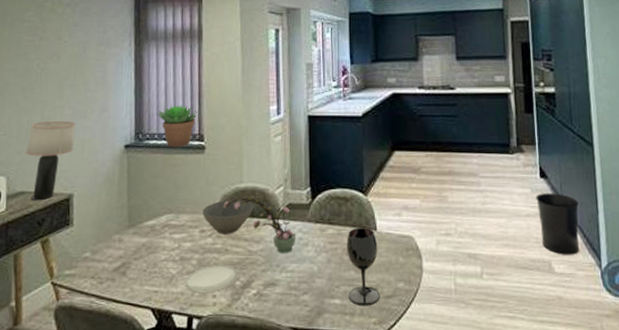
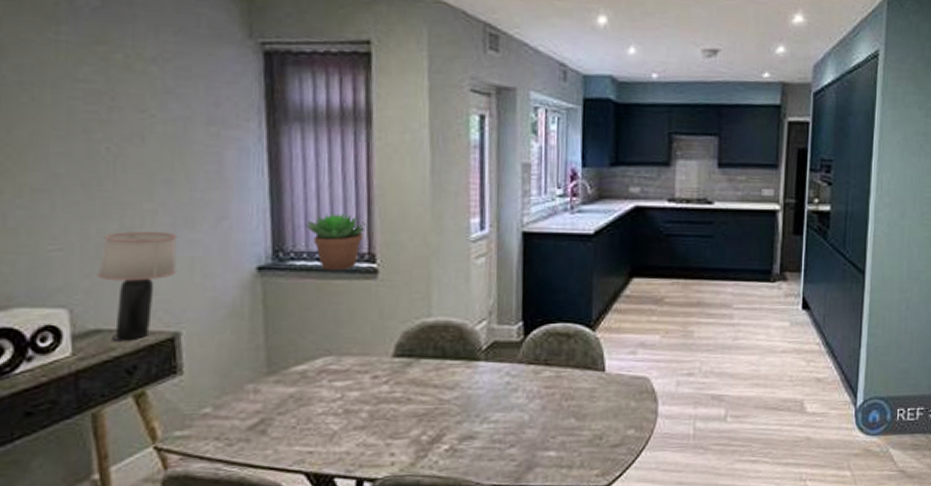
plate: present [184,264,238,293] -> none [351,416,425,452]
bowl: present [203,199,254,234] -> none [375,336,447,380]
flower arrangement: present [223,197,296,253] -> none [404,334,503,401]
wine glass: present [347,228,380,306] -> none [566,369,606,458]
waste bin: present [536,193,579,255] -> none [795,326,841,394]

